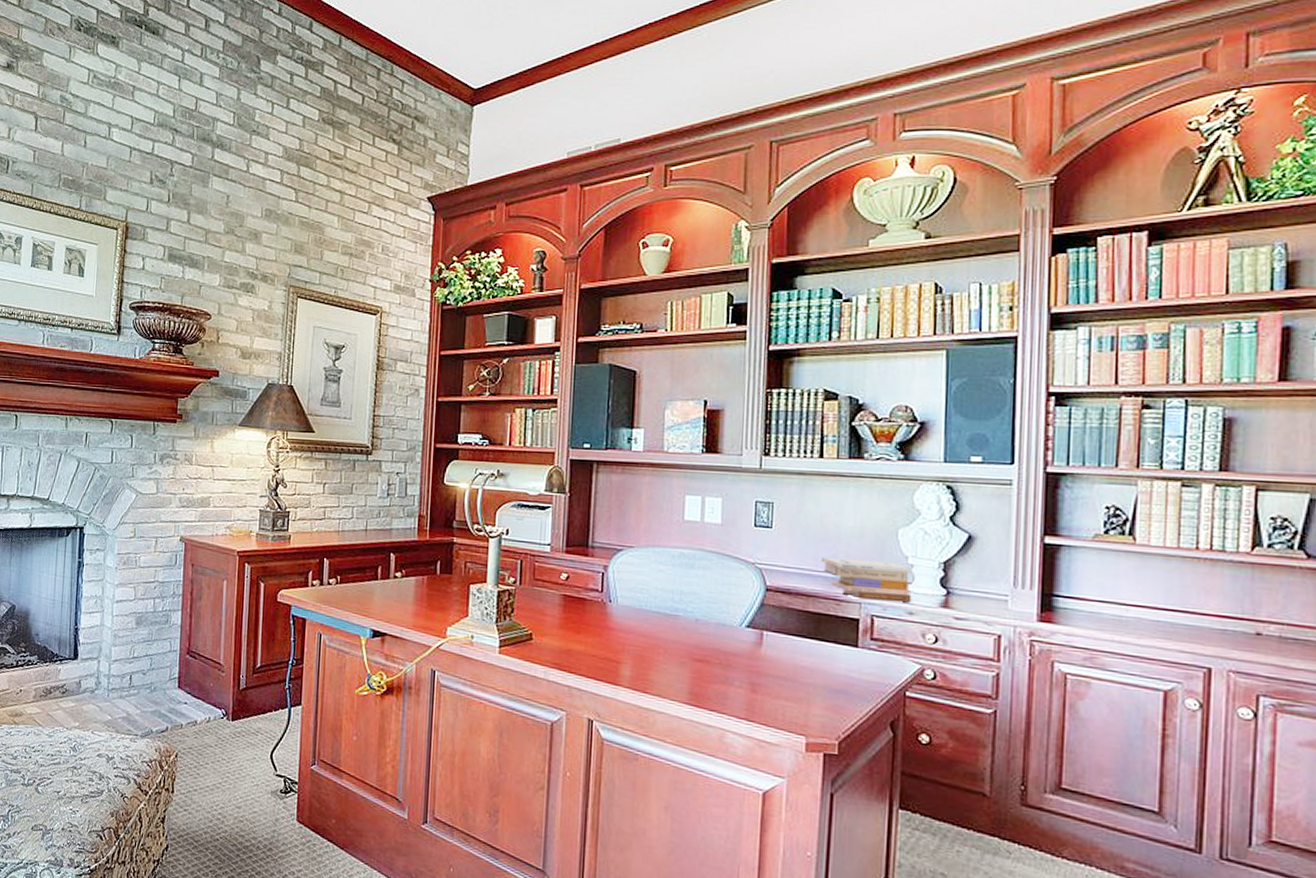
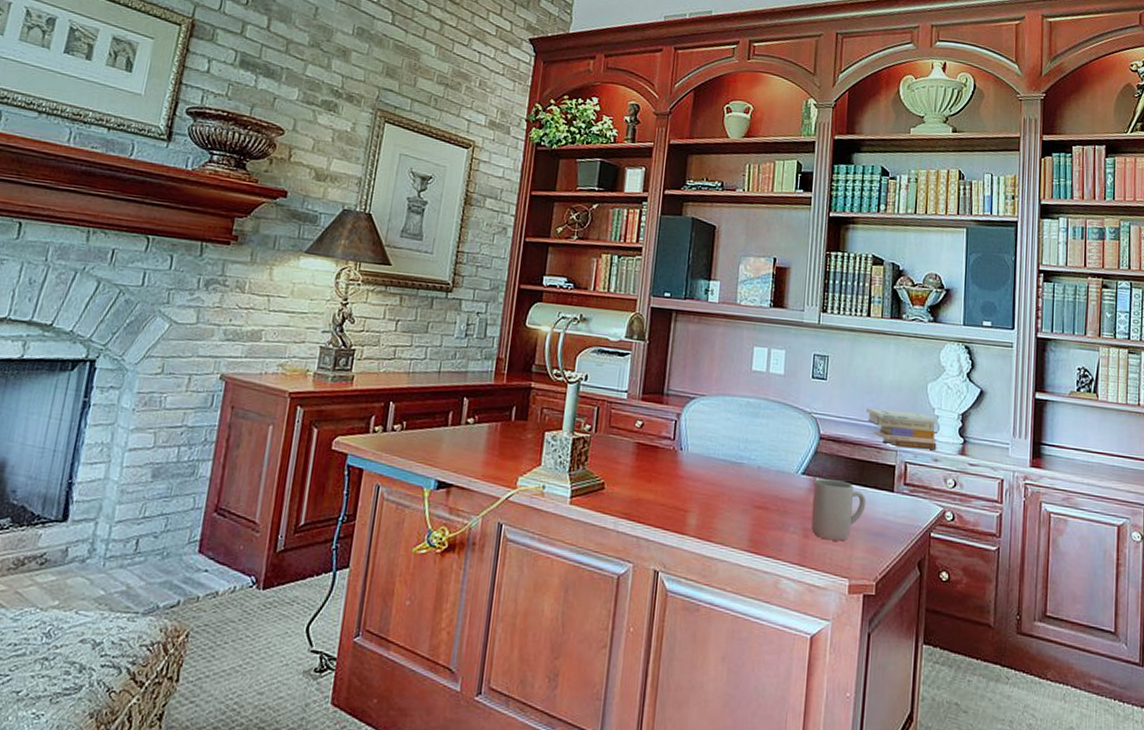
mug: none [759,631,825,698] -> present [811,478,867,541]

